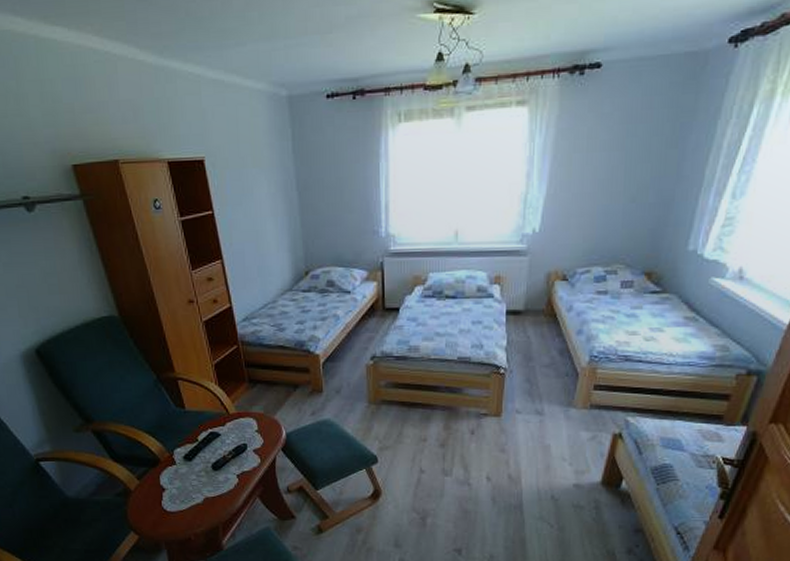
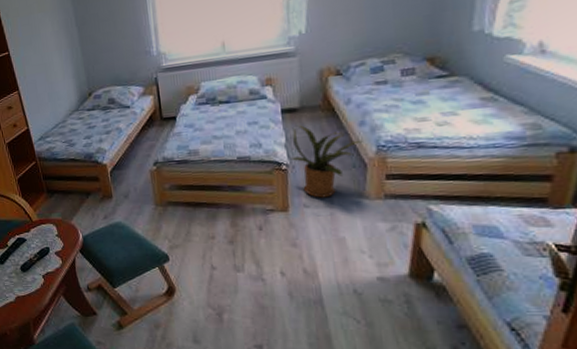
house plant: none [509,329,578,405] -> present [290,125,363,198]

